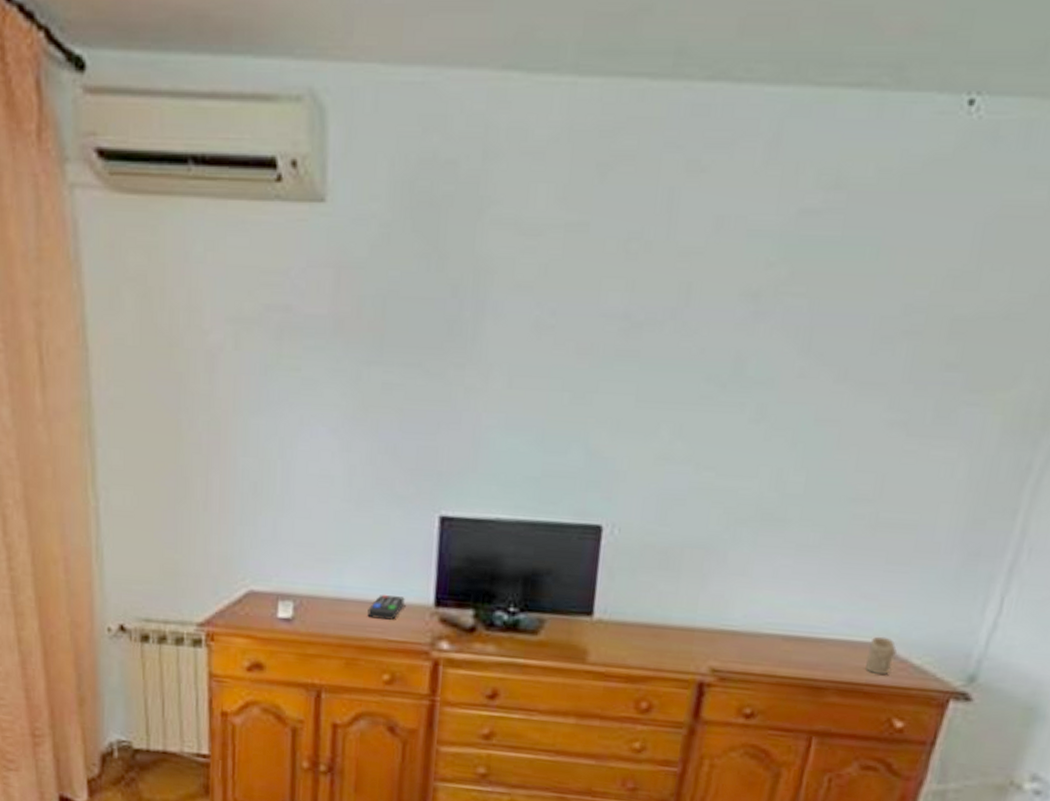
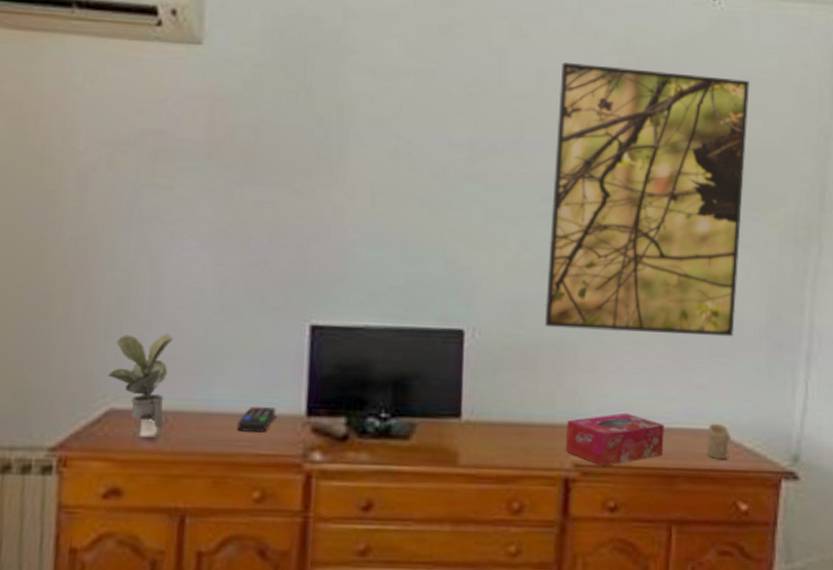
potted plant: none [245,520,305,610] -> present [107,333,174,427]
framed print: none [693,204,1002,543] -> present [544,62,751,337]
tissue box: none [703,620,819,674] -> present [565,412,664,466]

